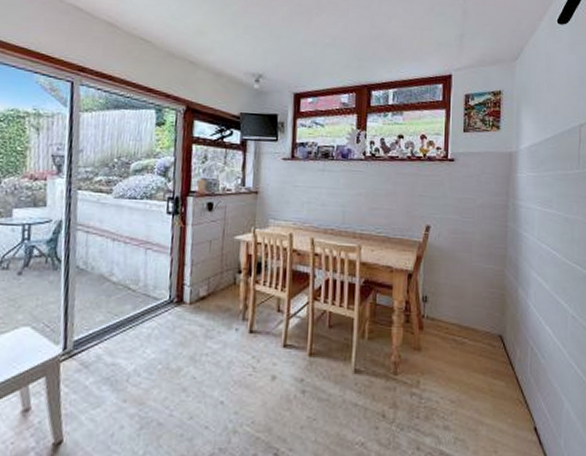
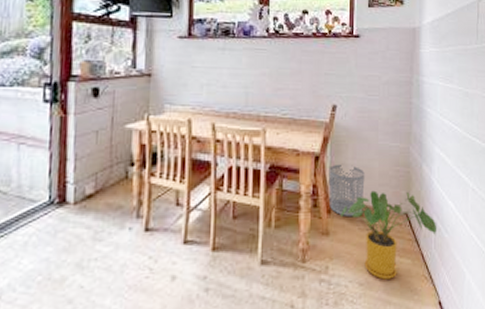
waste bin: none [421,283,458,334] -> present [328,165,365,216]
house plant: none [433,310,533,399] -> present [341,190,437,280]

